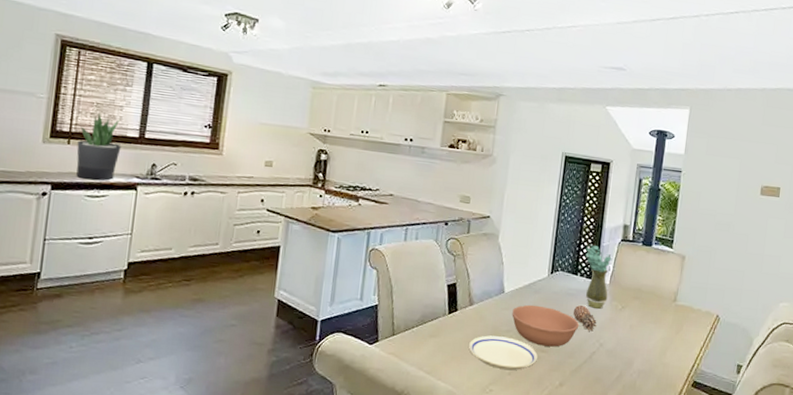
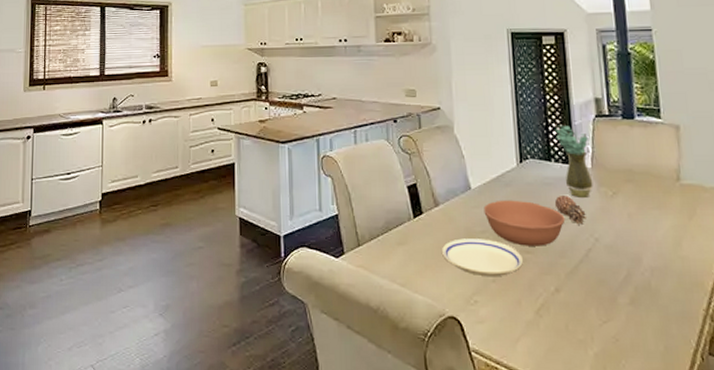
planter: present [76,113,122,181] -> none [51,58,86,120]

